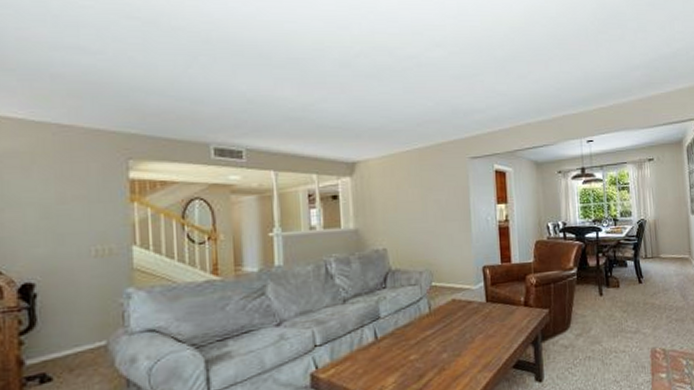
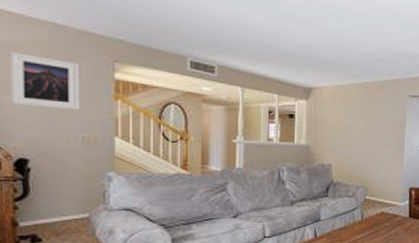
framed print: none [11,162,90,222] -> present [11,52,79,110]

